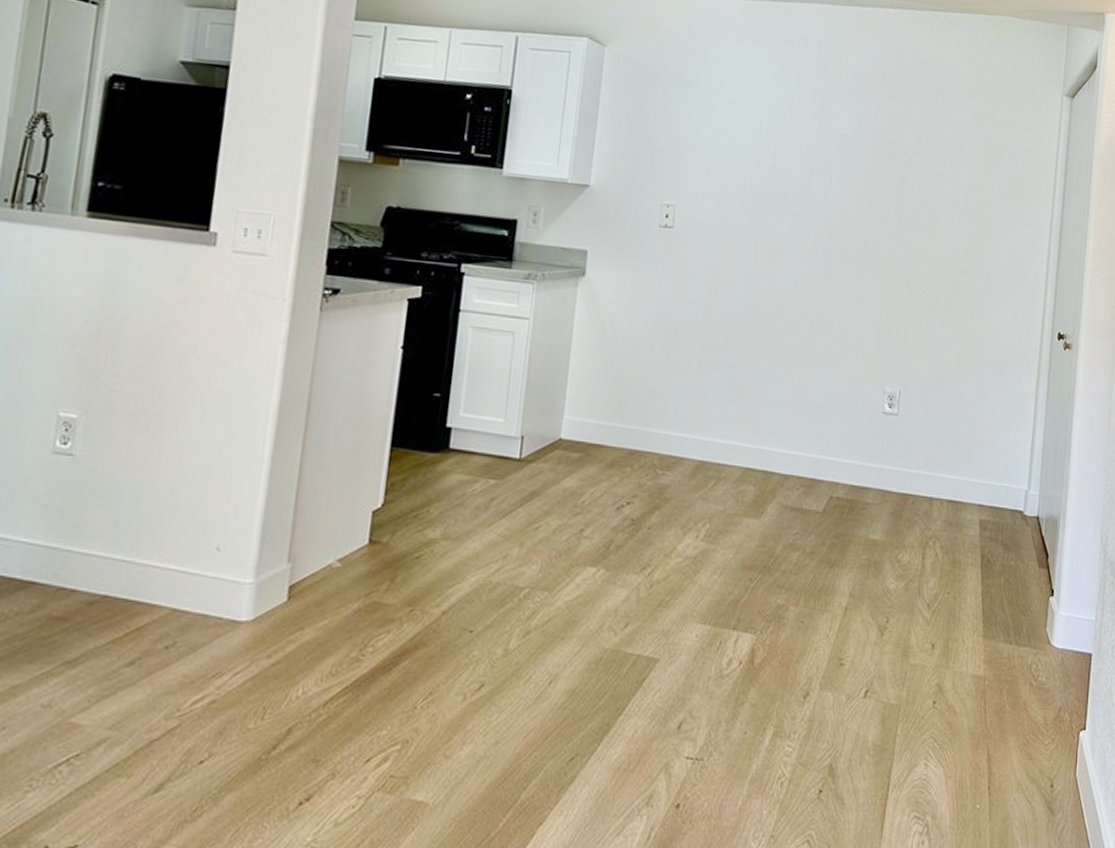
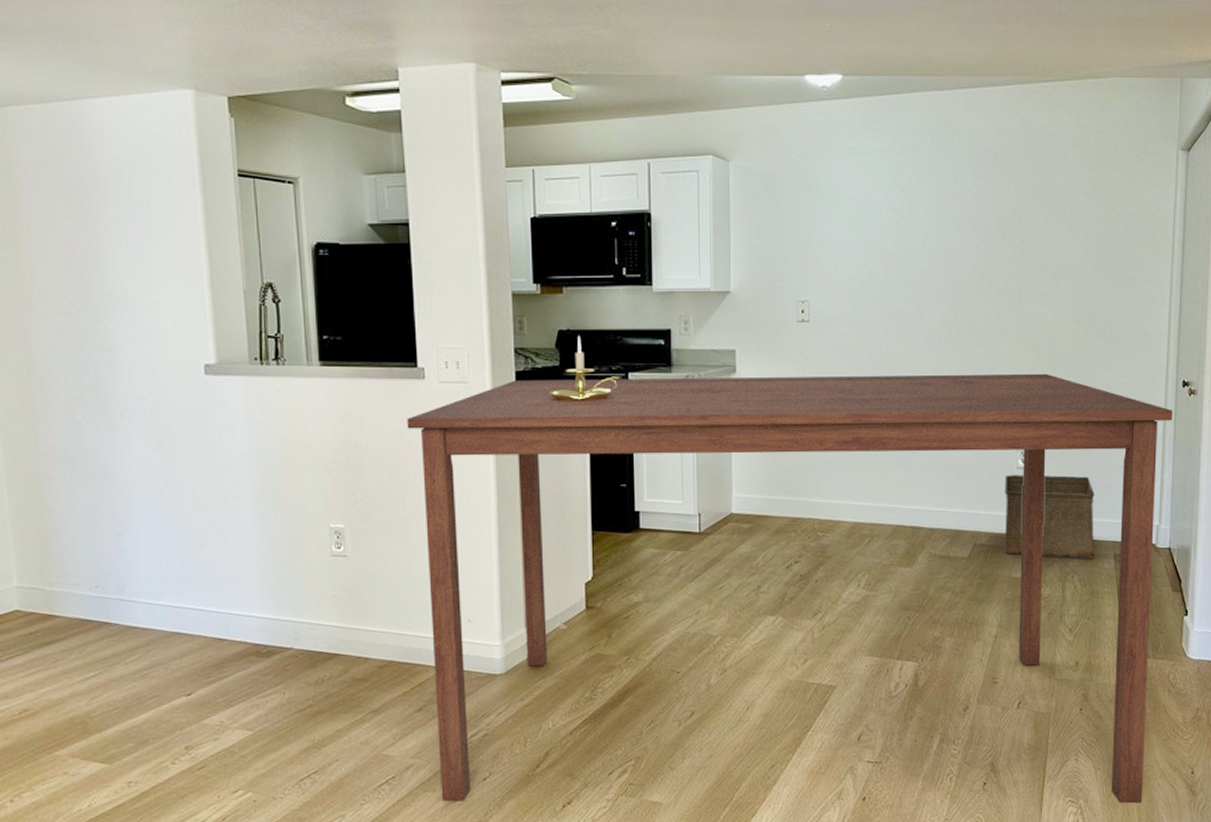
dining table: none [137,258,1047,823] -> present [407,373,1173,804]
candle holder: none [364,215,453,292] -> present [549,335,621,402]
storage bin: none [862,420,963,523] -> present [1004,475,1095,559]

